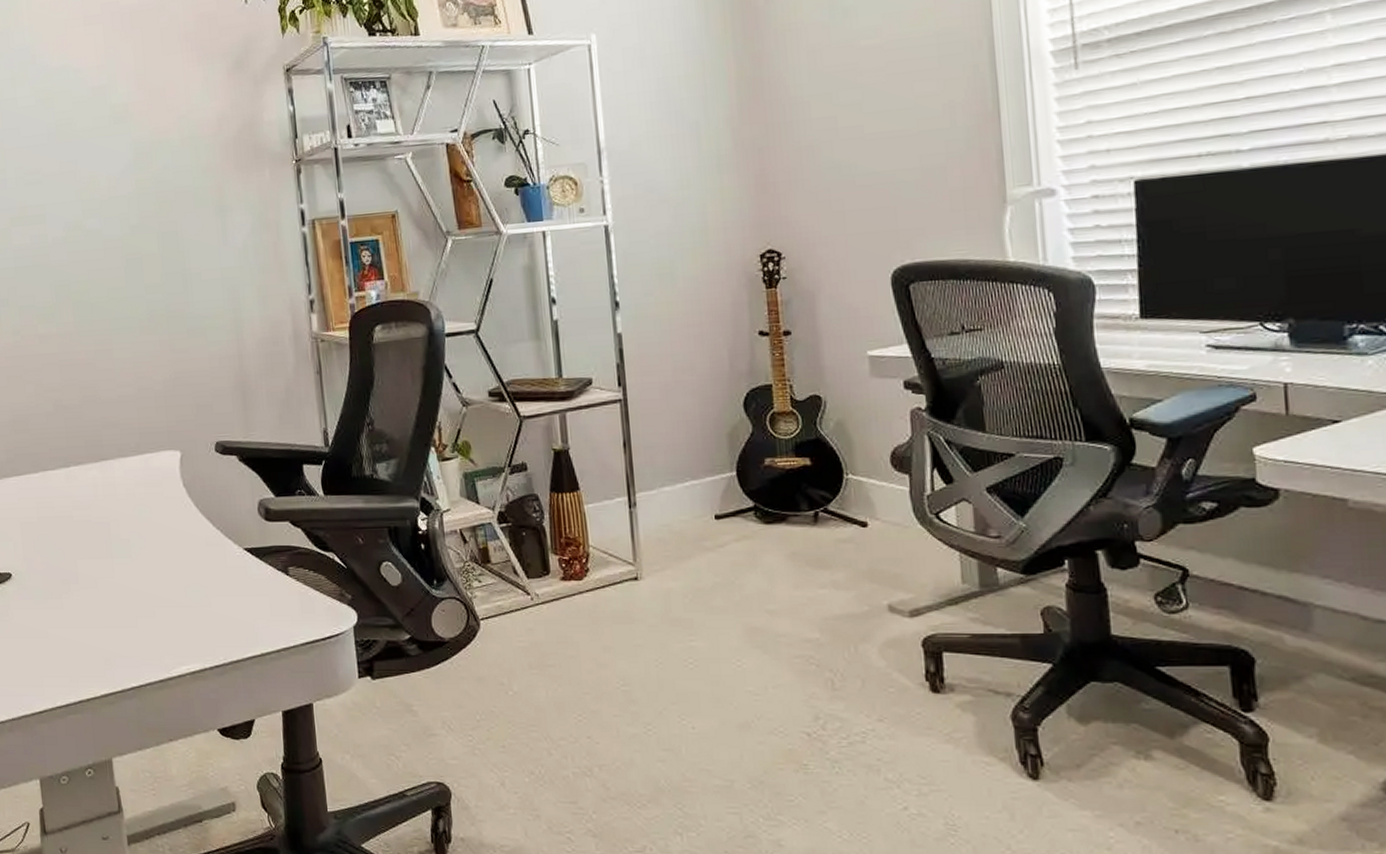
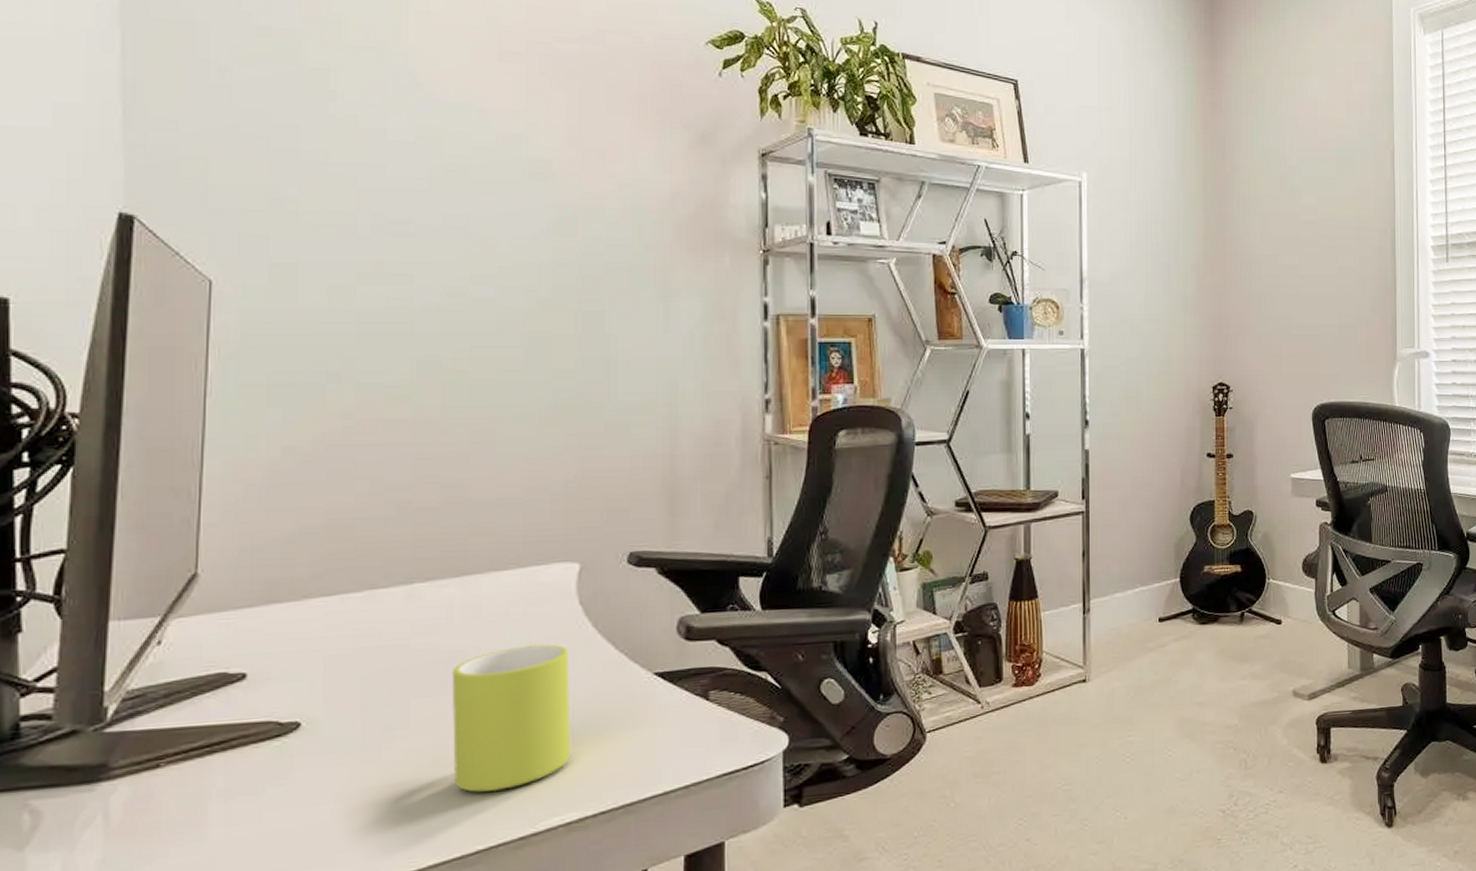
mug: none [101,520,190,639] -> present [451,644,571,793]

